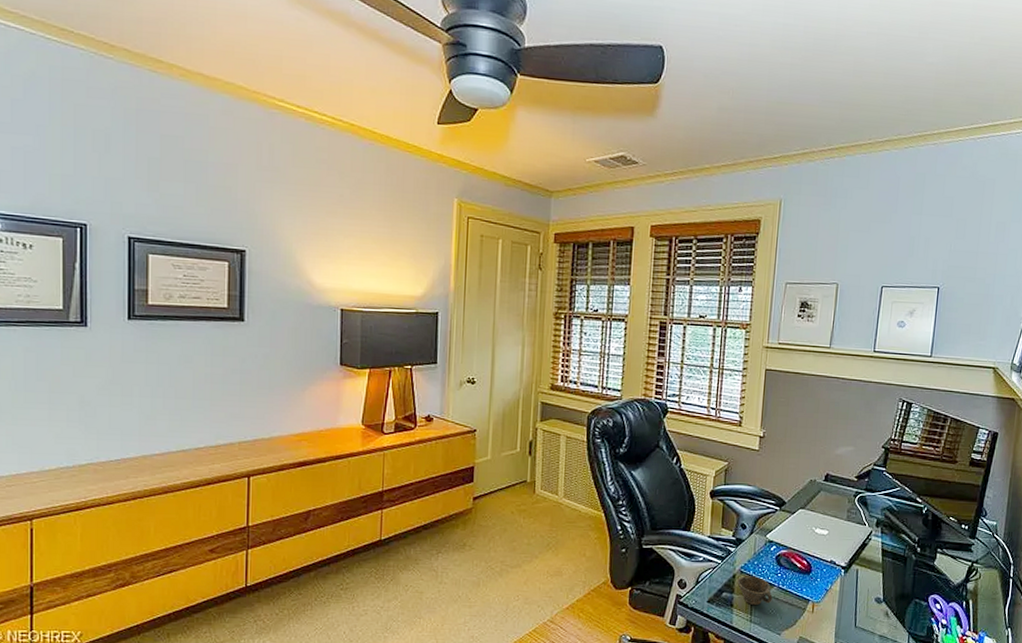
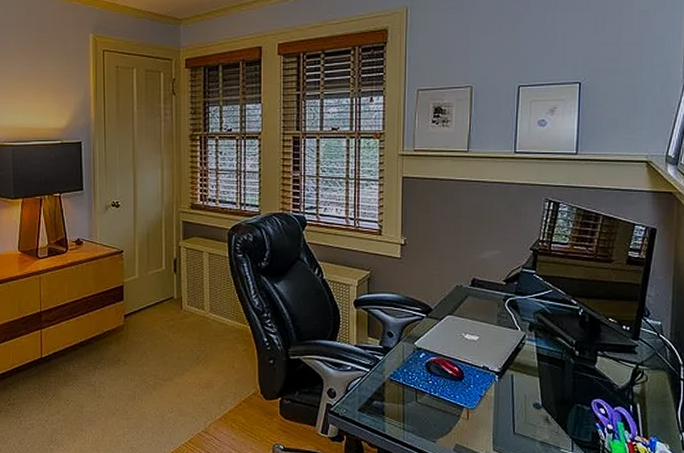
cup: present [737,576,773,606] -> none [387,384,425,414]

